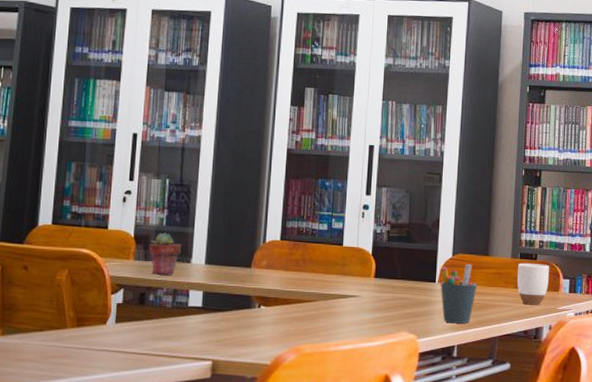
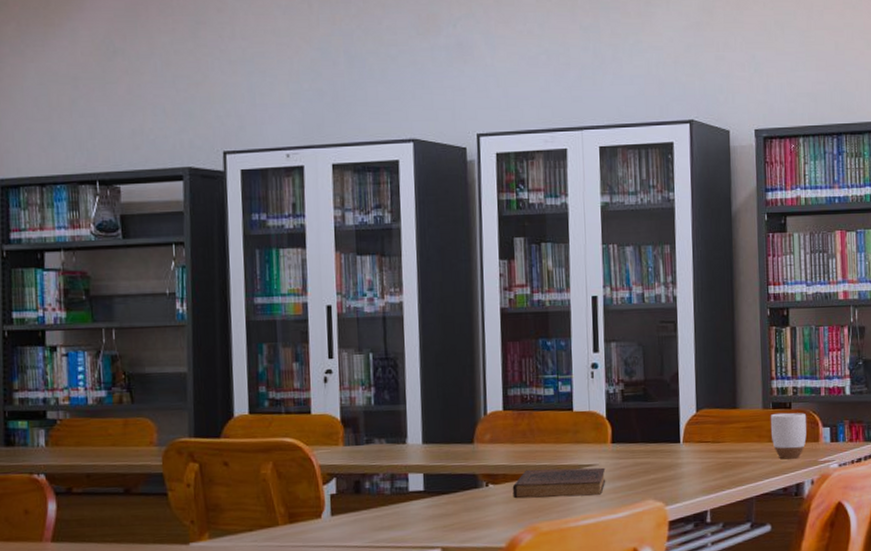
potted succulent: present [149,232,181,275] -> none [358,413,394,460]
book: none [281,295,367,323] -> present [512,467,606,499]
pen holder: present [440,265,477,324] -> none [683,420,727,487]

